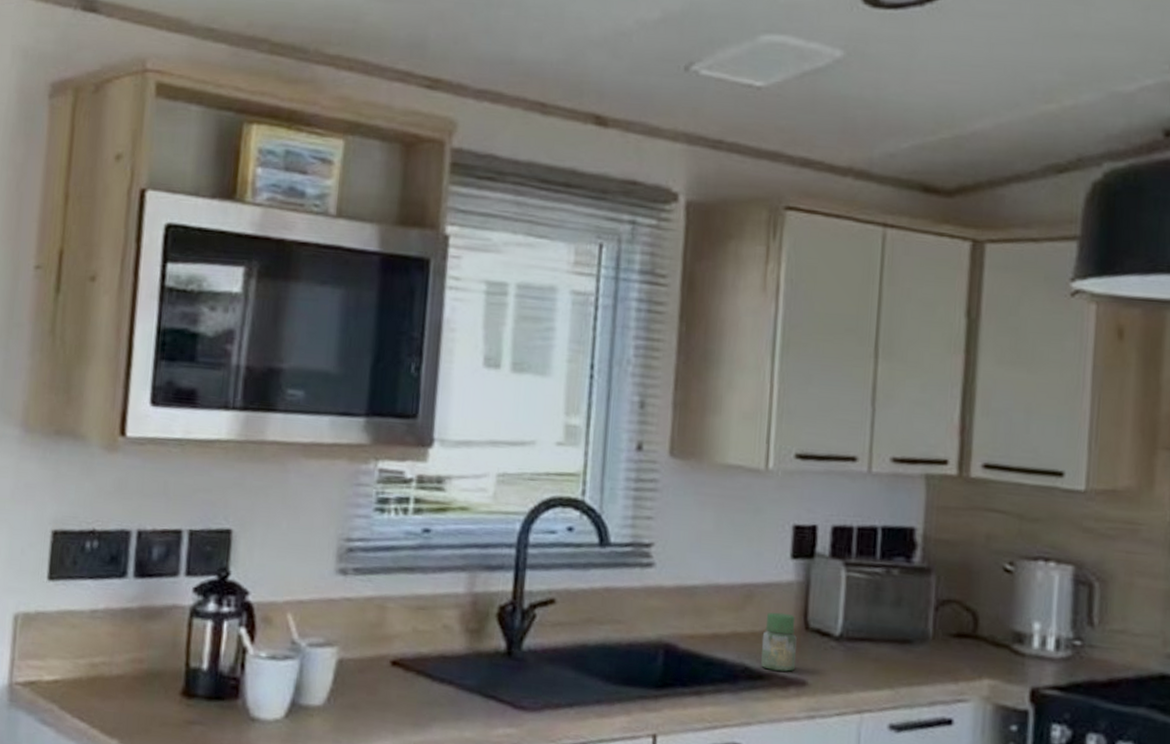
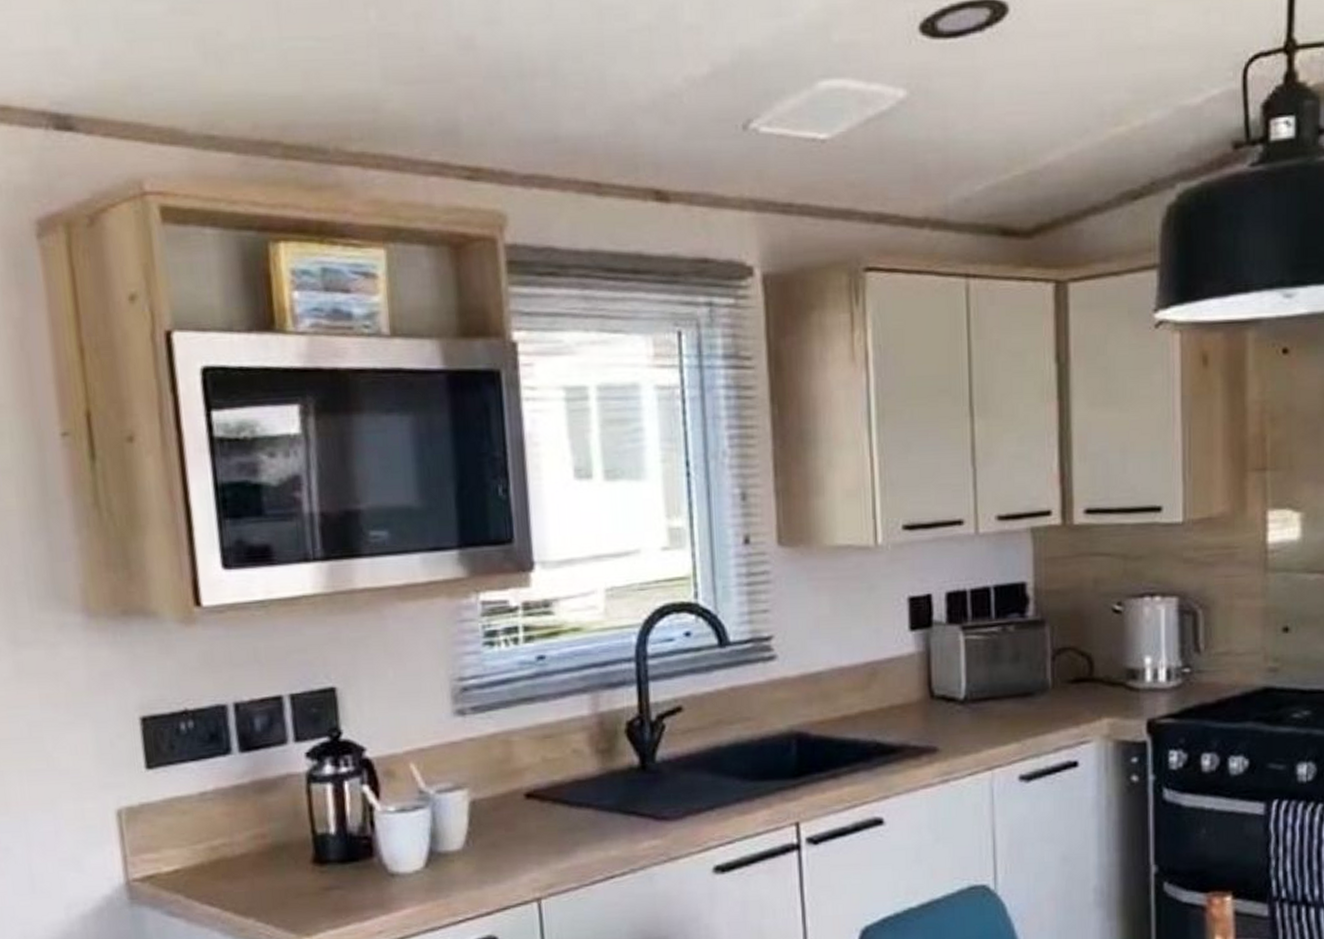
jar: present [761,612,797,672] -> none [890,685,924,742]

